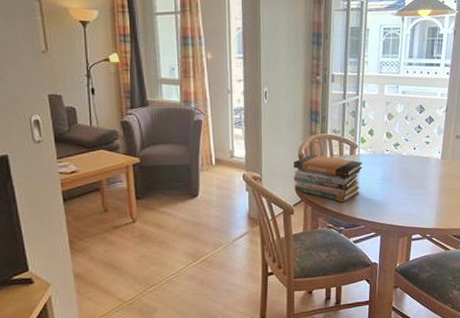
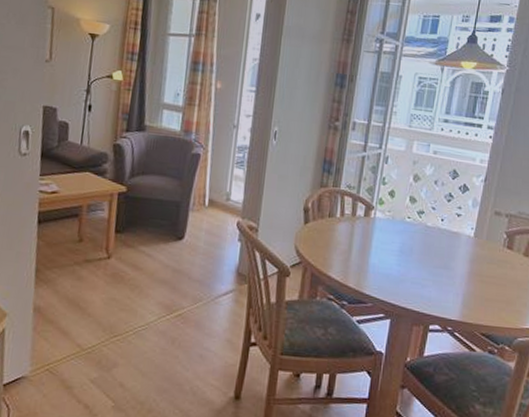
book stack: present [293,154,363,202] -> none [294,209,378,272]

